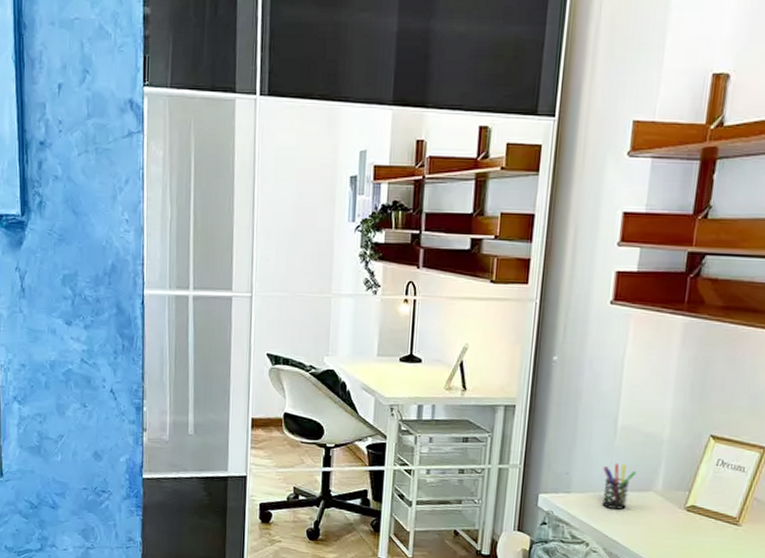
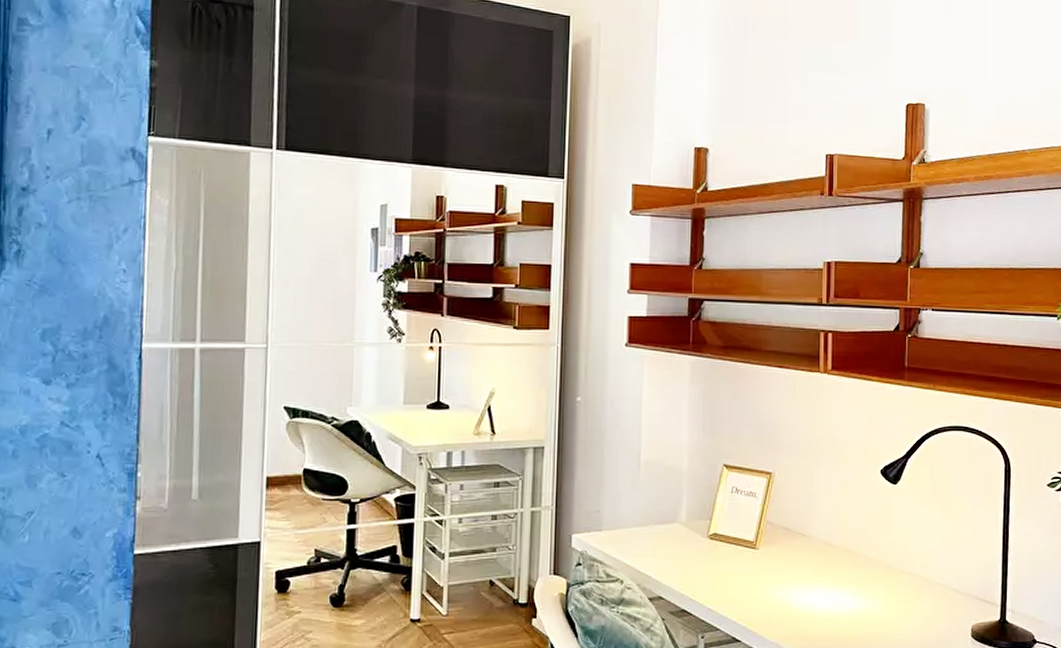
pen holder: present [602,463,636,510] -> none [631,497,661,543]

